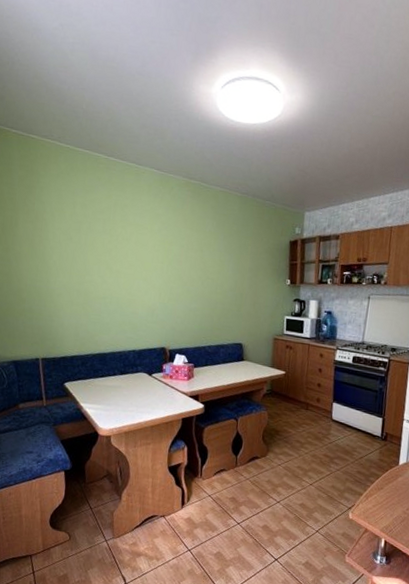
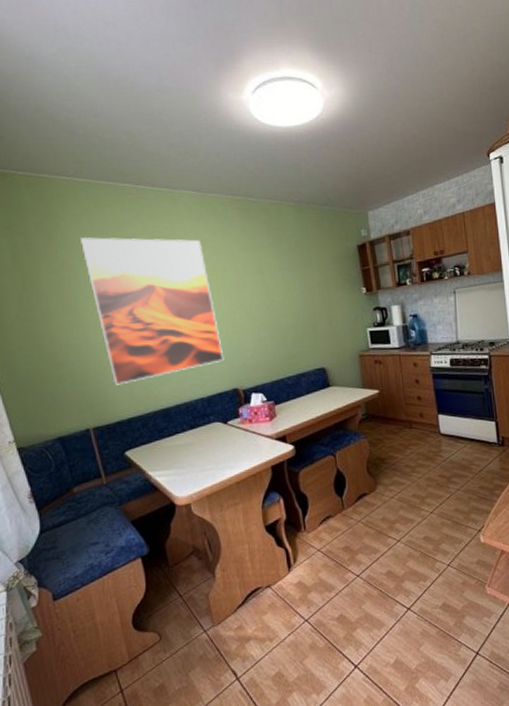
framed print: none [54,195,158,327] -> present [79,237,224,385]

